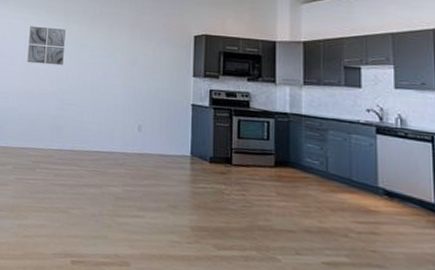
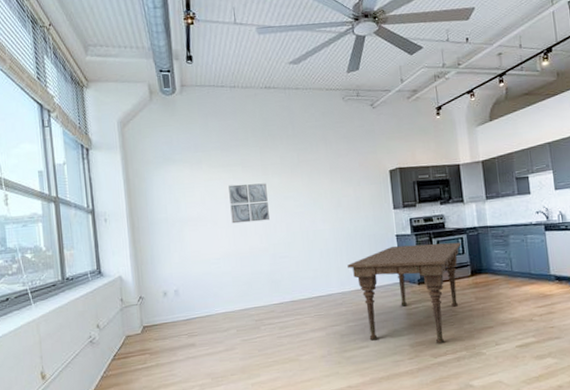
dining table: none [134,116,267,236] -> present [347,242,461,344]

